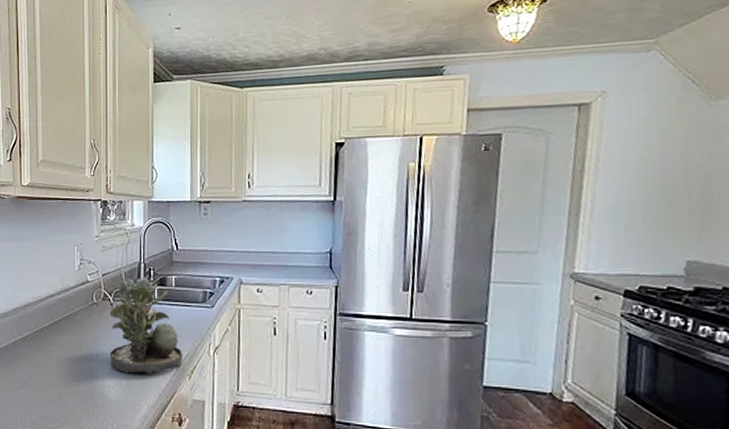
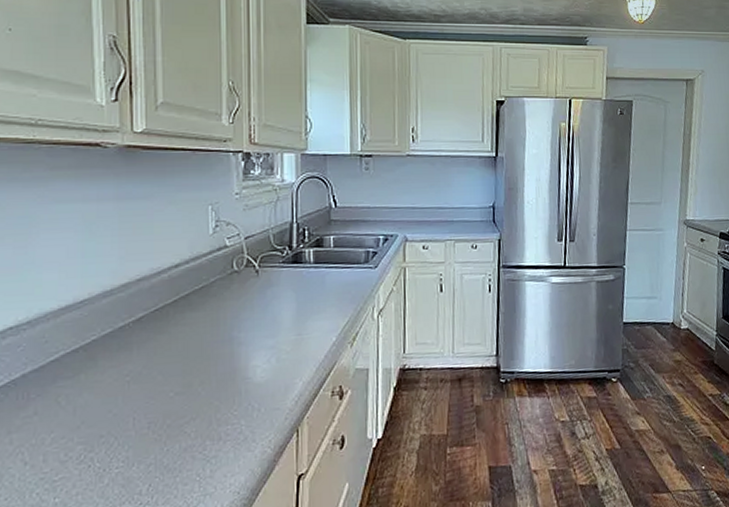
succulent plant: present [109,277,183,374] -> none [254,238,343,349]

